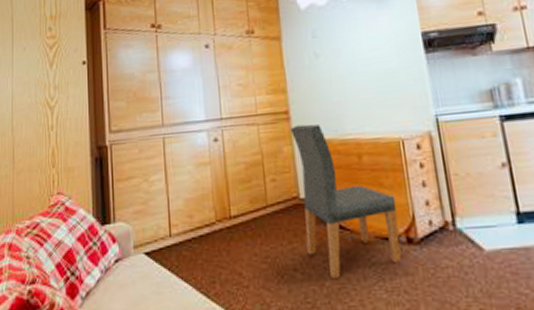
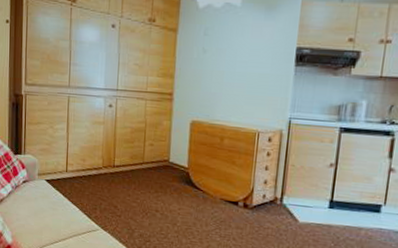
dining chair: present [290,124,402,278] -> none [168,106,243,222]

